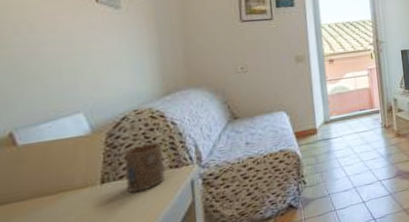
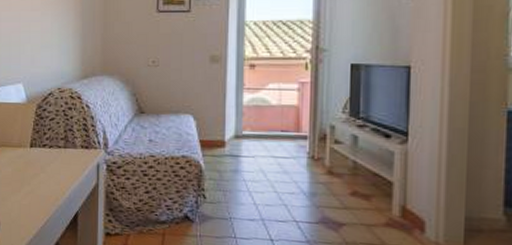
cup: present [124,142,165,194] -> none [48,121,76,163]

